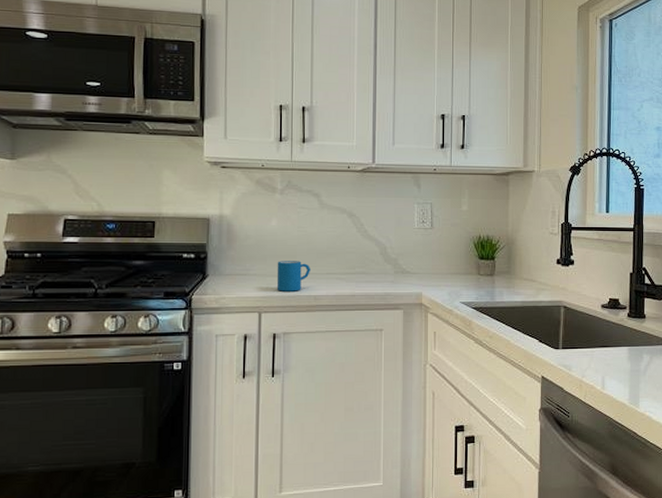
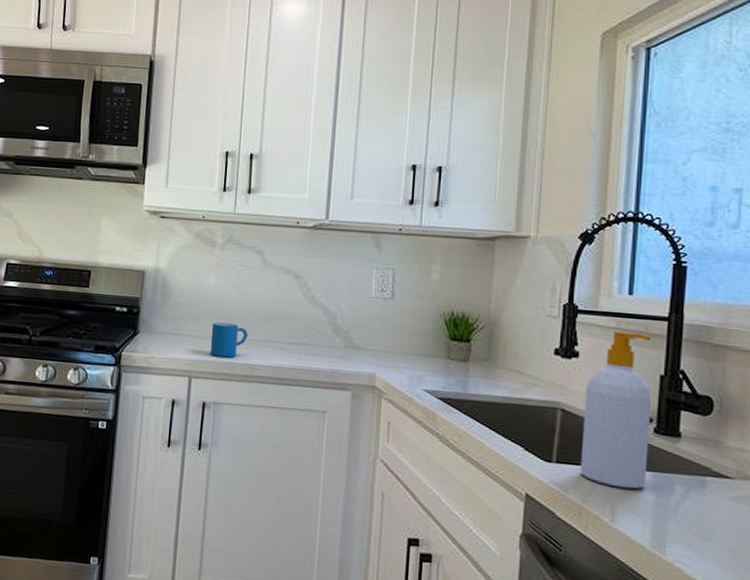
soap bottle: none [579,242,625,362] -> present [580,332,652,489]

